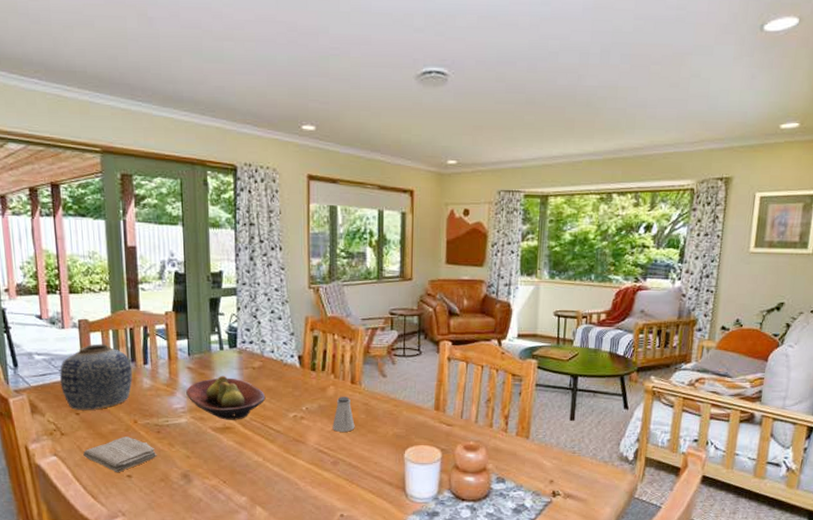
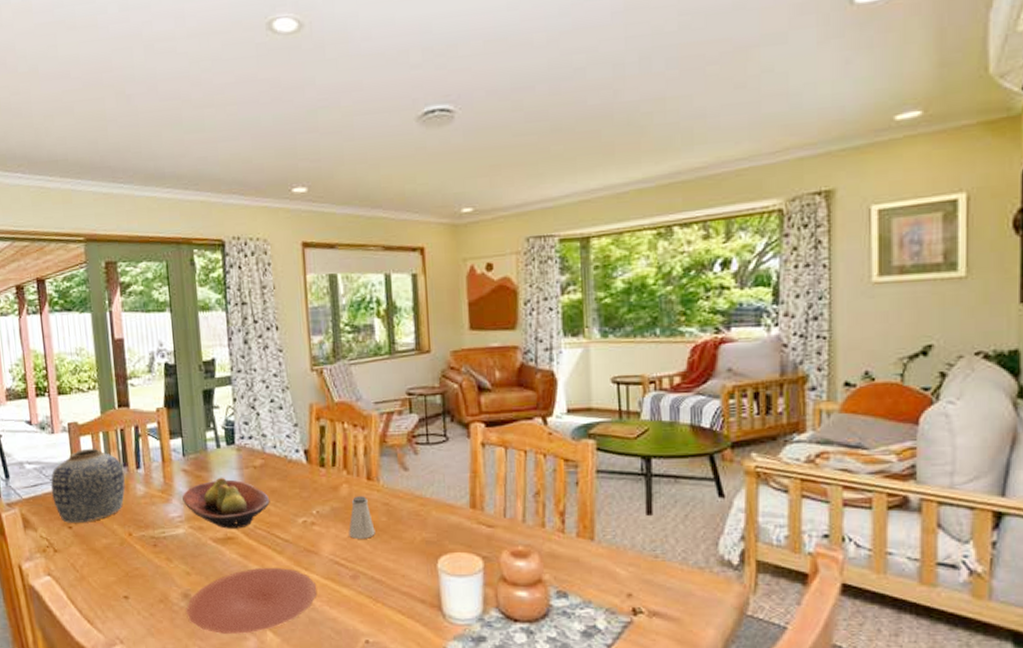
washcloth: present [83,436,157,472] -> none [77,552,155,593]
plate: none [185,453,302,509] -> present [186,567,318,635]

